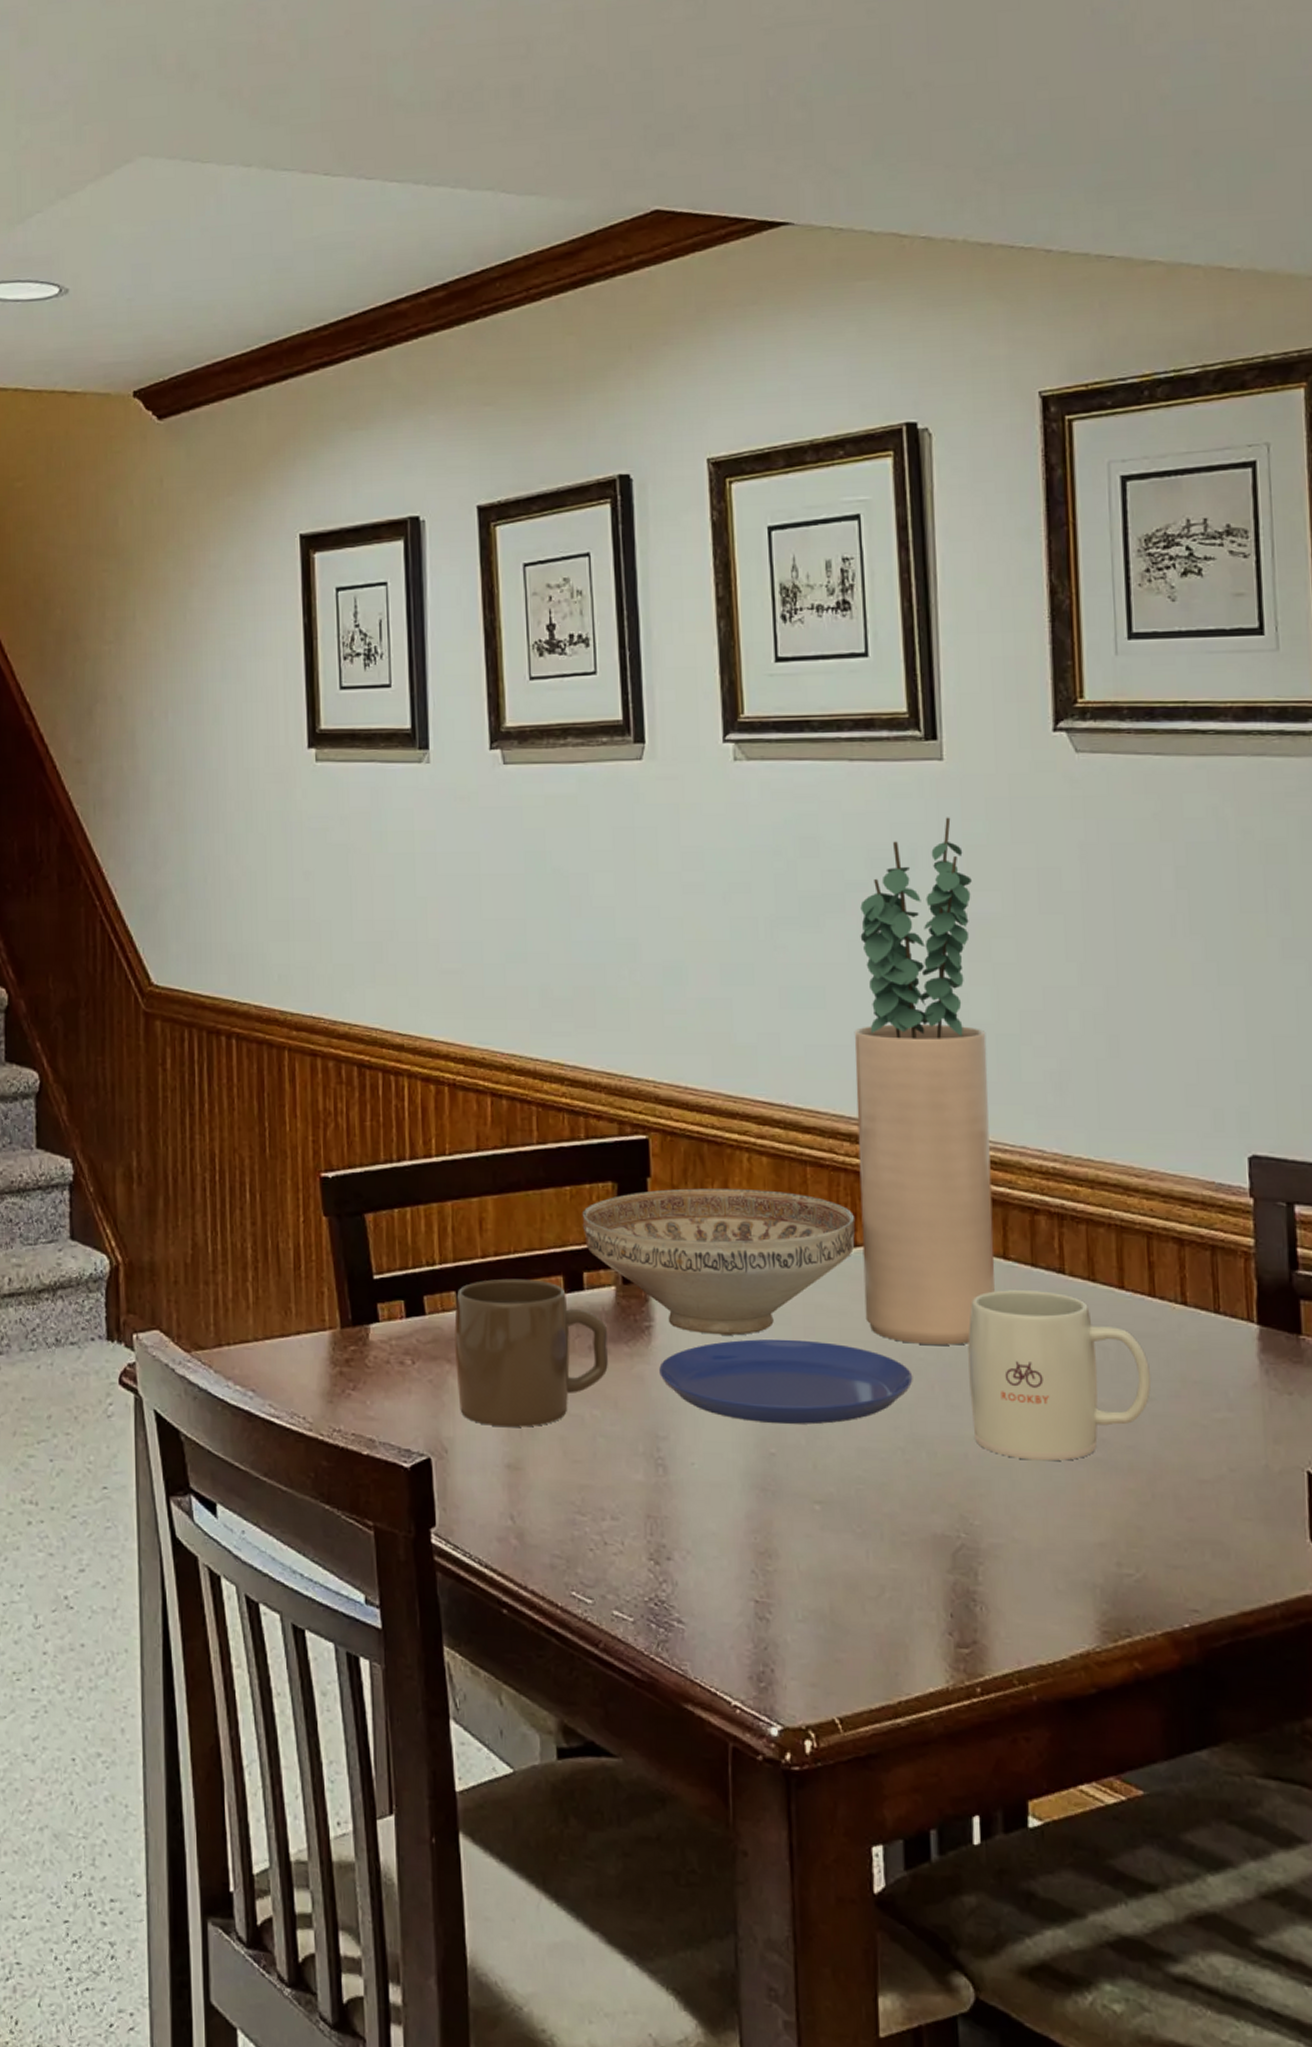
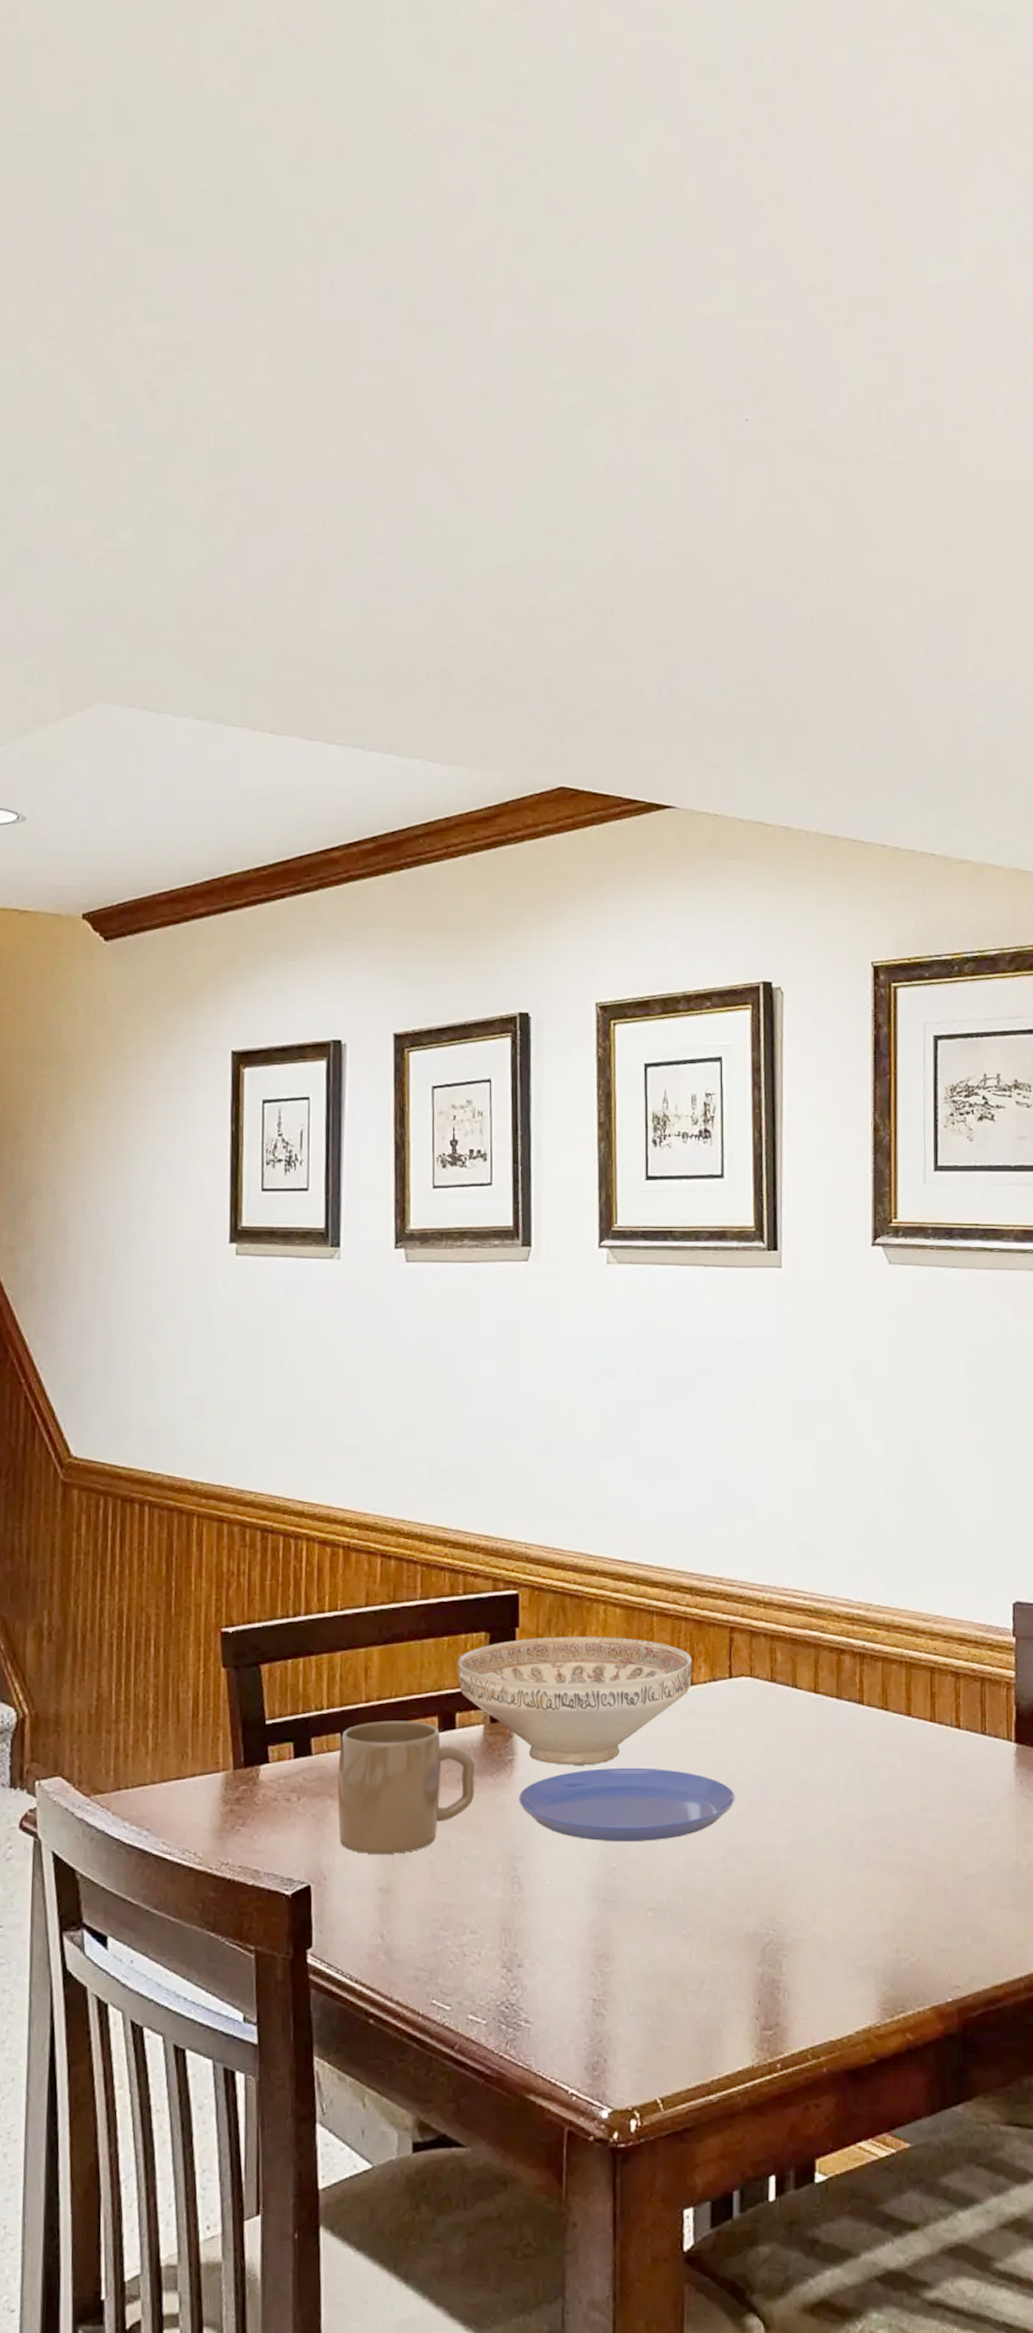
vase: present [854,817,995,1345] -> none [698,1316,808,1768]
mug: present [967,1290,1152,1462] -> none [782,1719,930,1865]

